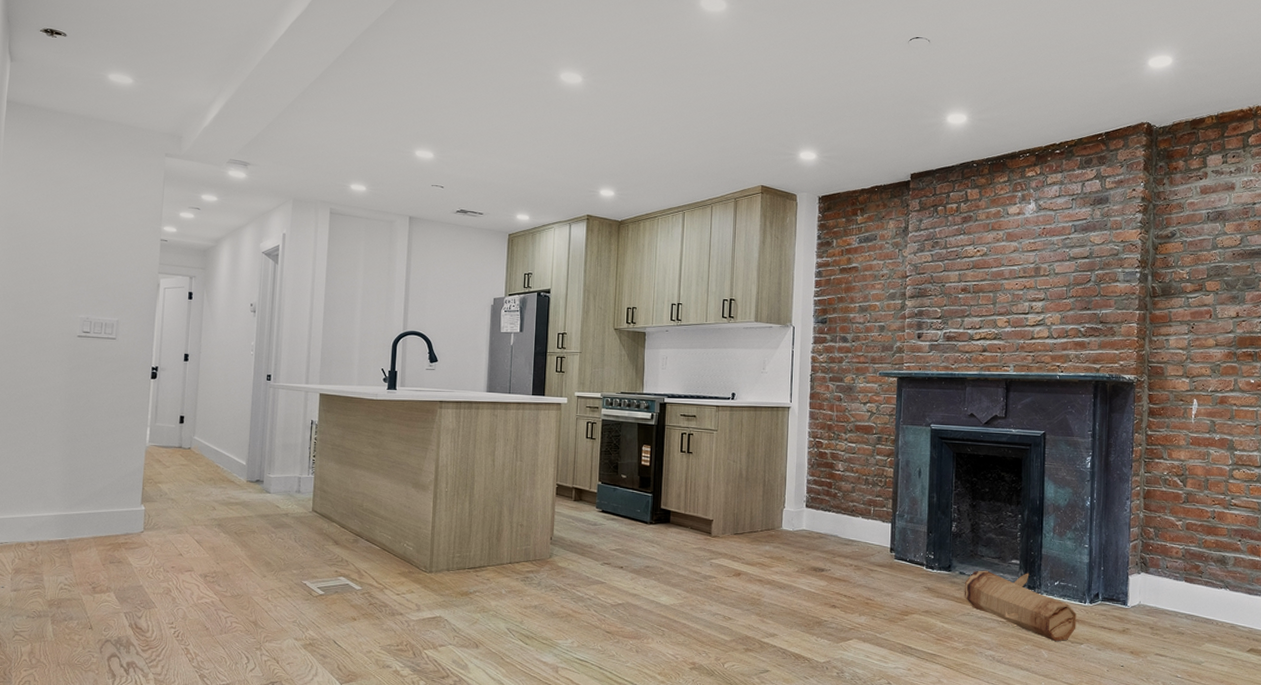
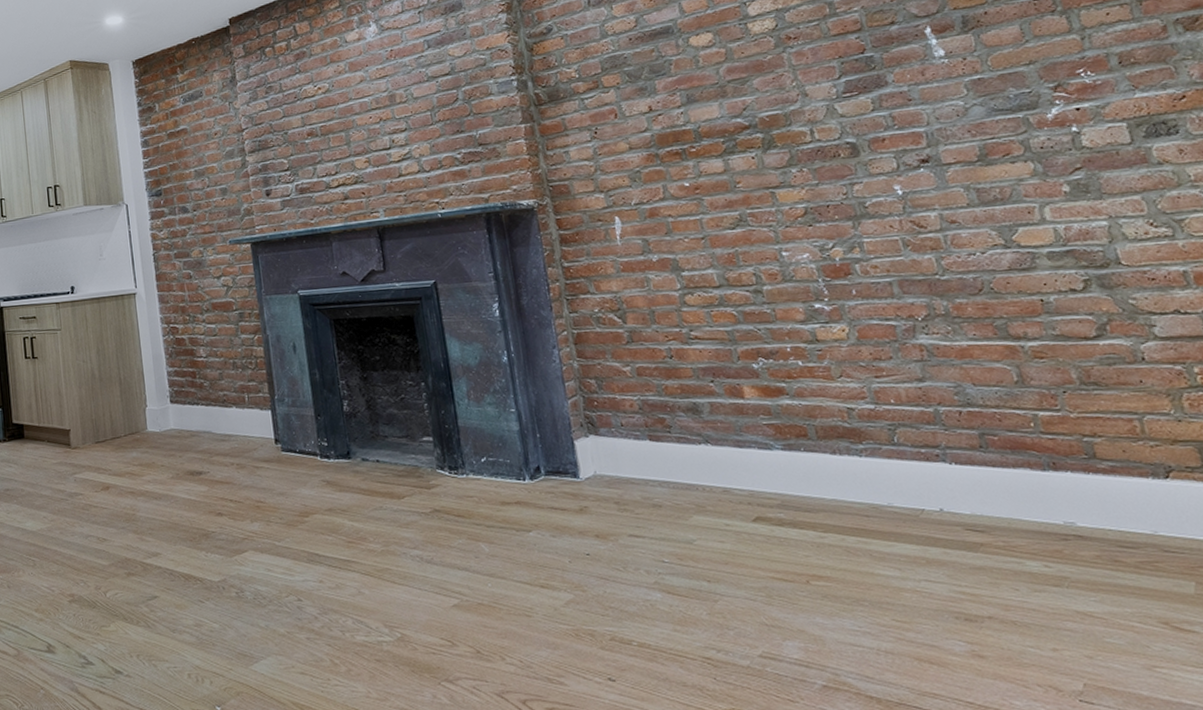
decorative log: present [964,570,1077,642] -> none [369,451,519,532]

